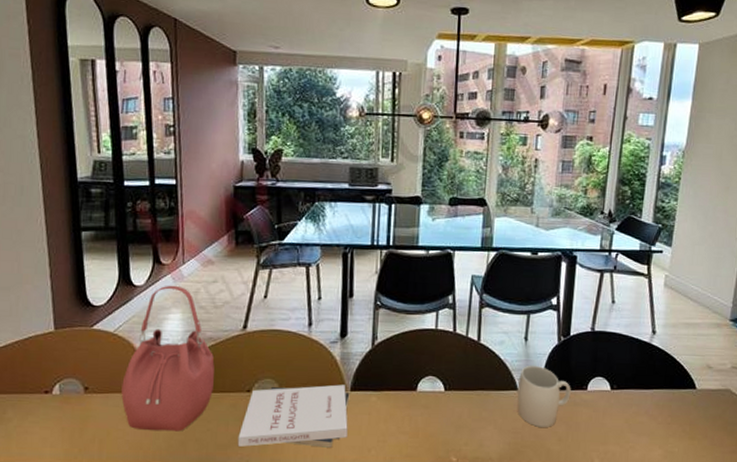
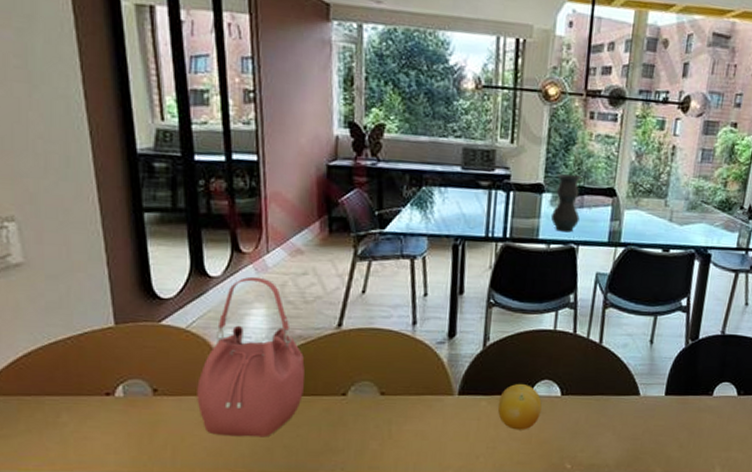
books: present [237,384,350,448] -> none [331,388,458,454]
fruit: none [386,379,427,424] -> present [497,383,542,430]
vase: none [428,186,455,239] -> present [550,173,581,233]
mug: present [517,365,571,427] -> none [638,369,696,434]

